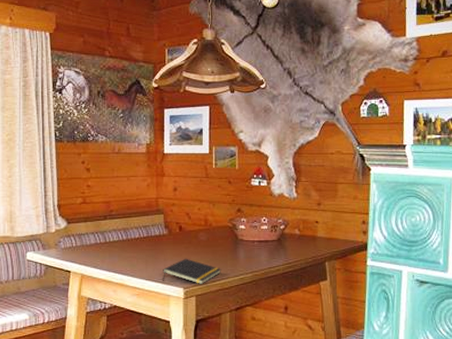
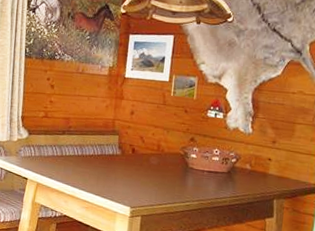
notepad: present [163,258,222,284] -> none [111,179,169,206]

